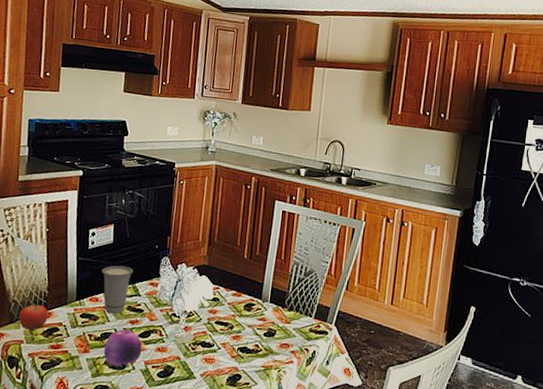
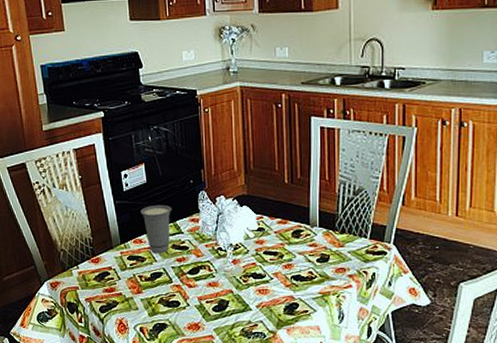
fruit: present [18,303,49,331] -> none [69,251,98,277]
fruit: present [103,329,143,367] -> none [156,268,194,304]

